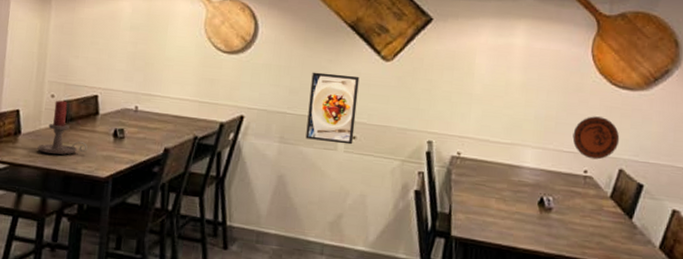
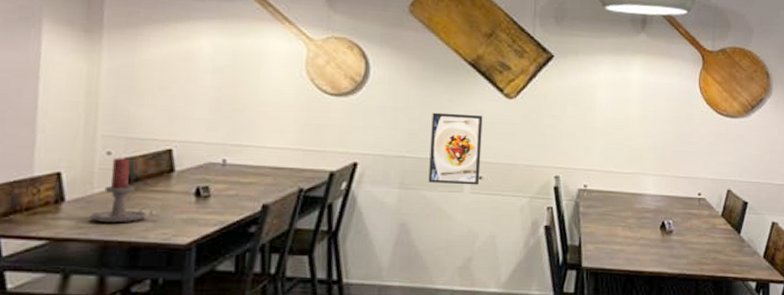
decorative plate: present [572,116,620,160] -> none [687,143,726,182]

